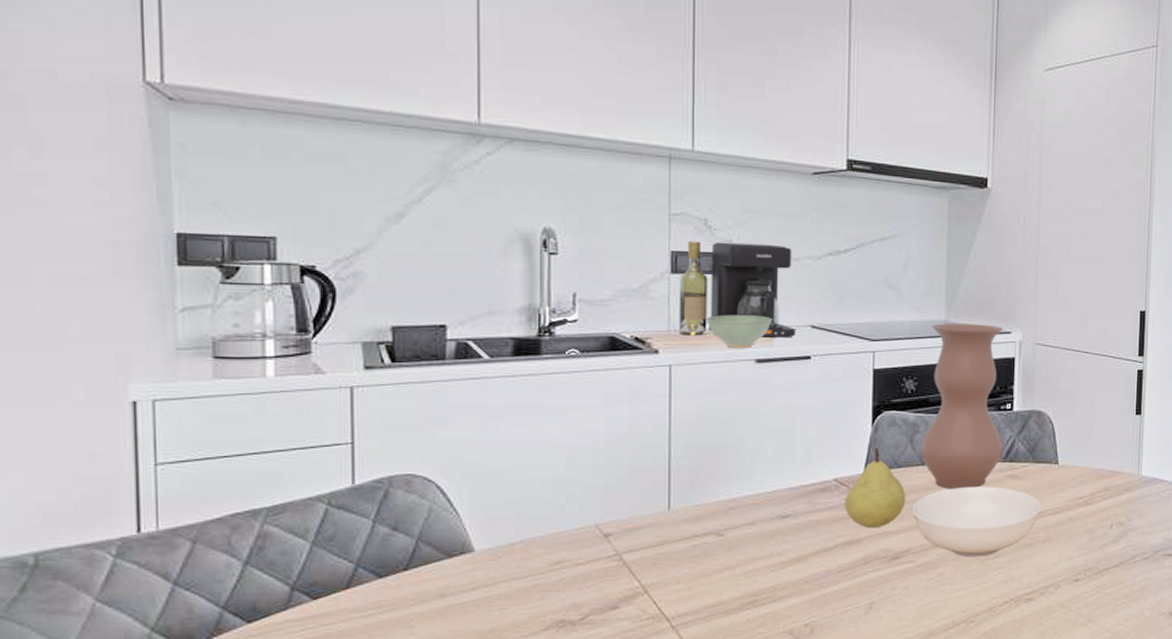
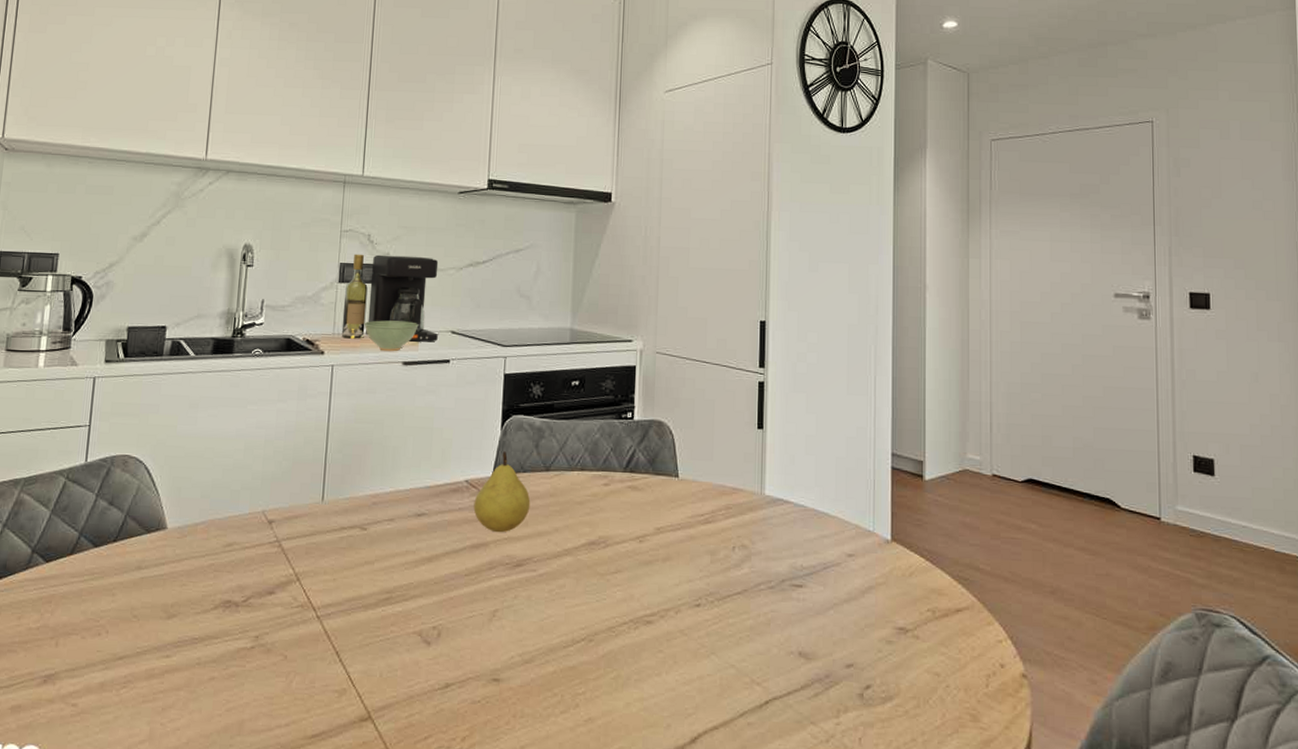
bowl: present [911,486,1042,557] -> none [535,495,662,571]
vase: present [920,323,1004,489] -> none [544,331,626,498]

